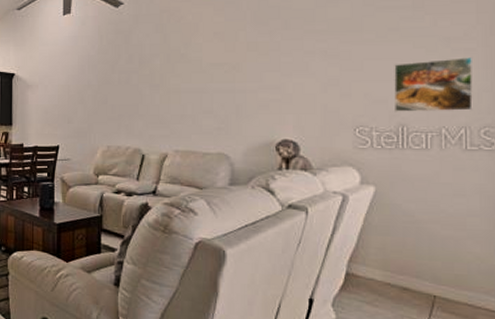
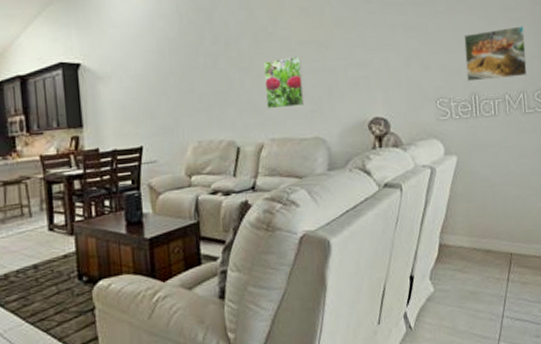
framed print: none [173,77,211,123] -> present [264,56,305,109]

